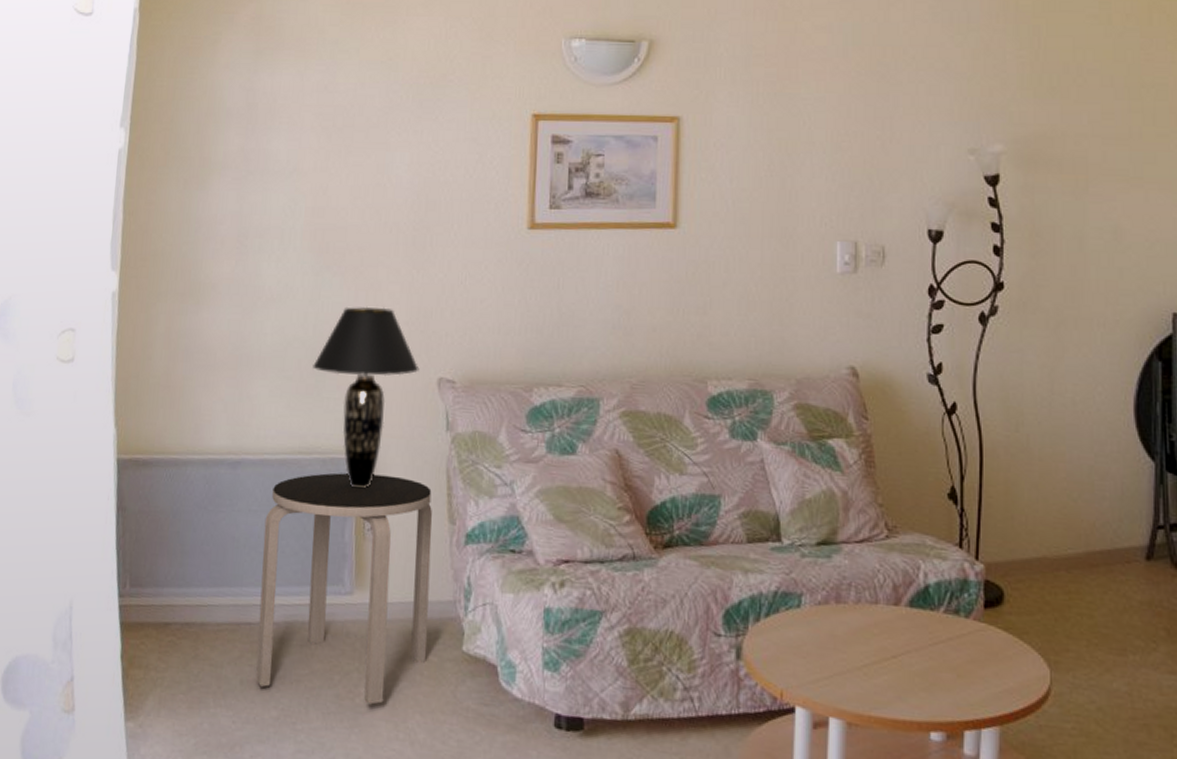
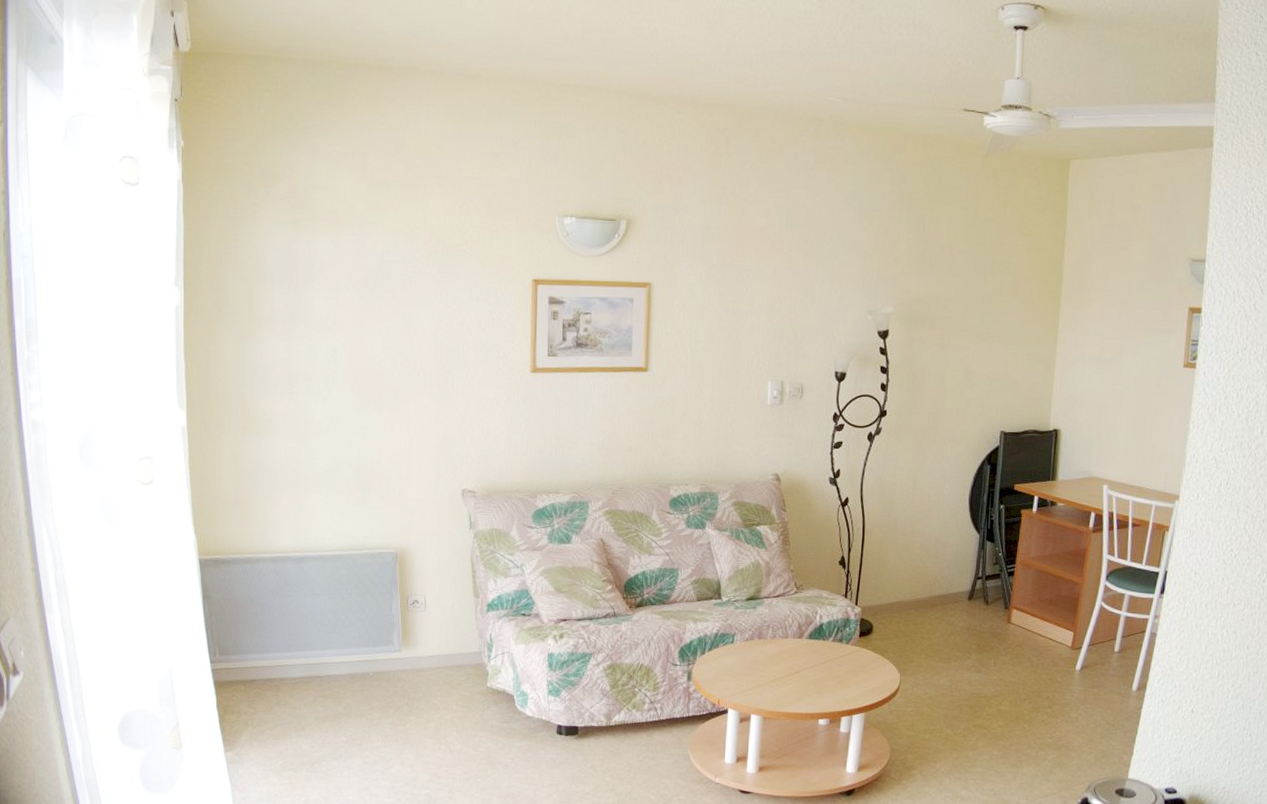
side table: present [255,472,432,705] -> none [327,563,461,728]
table lamp: present [313,306,420,489] -> none [359,435,447,574]

